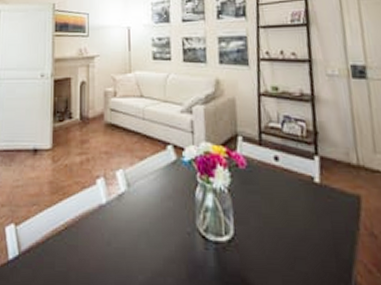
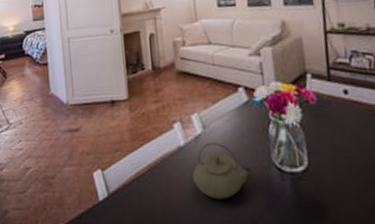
teapot: none [112,203,174,267] -> present [192,143,251,200]

